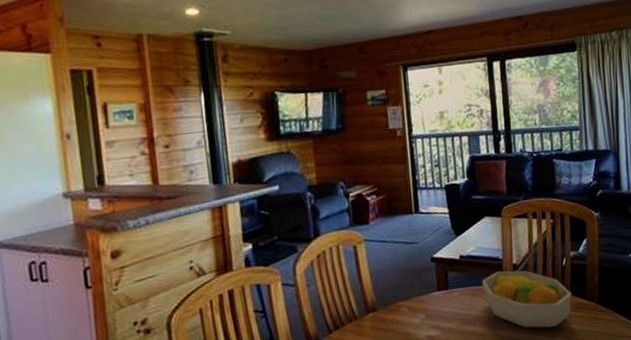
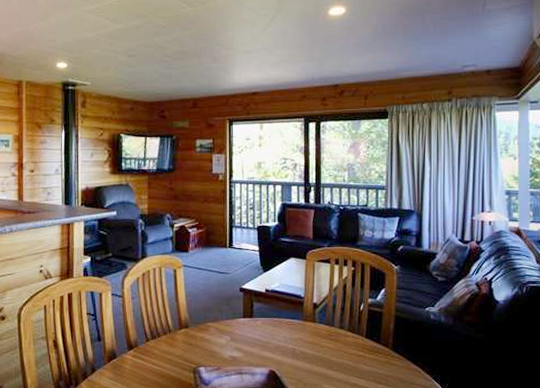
fruit bowl: present [481,270,572,329] -> none [283,308,367,365]

